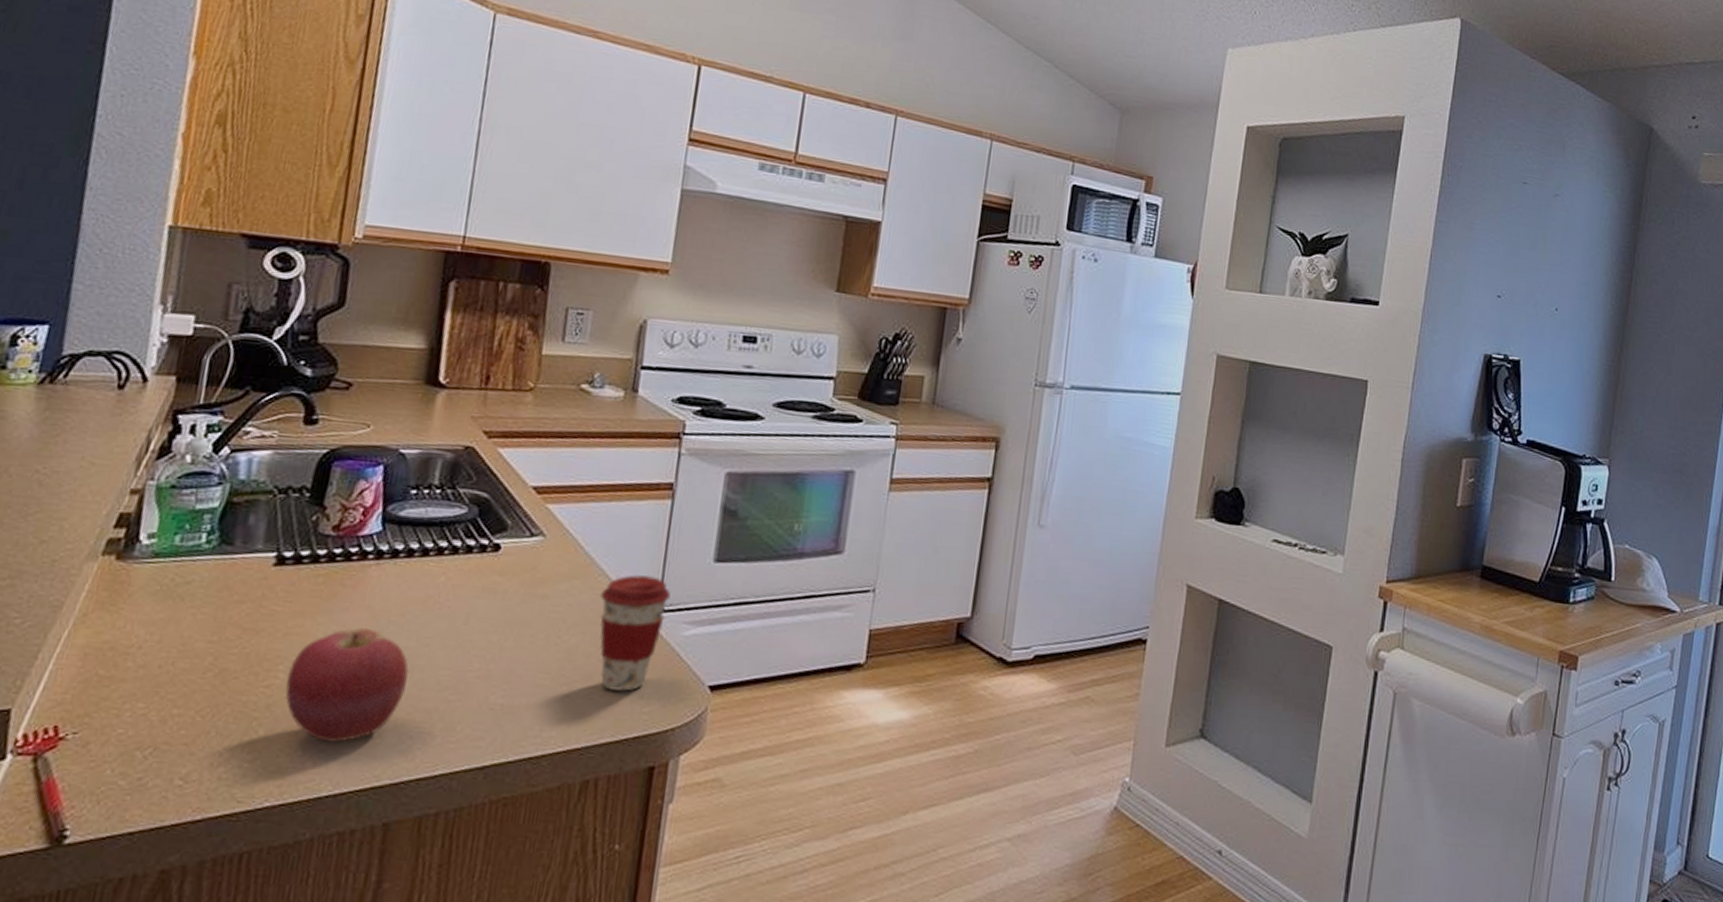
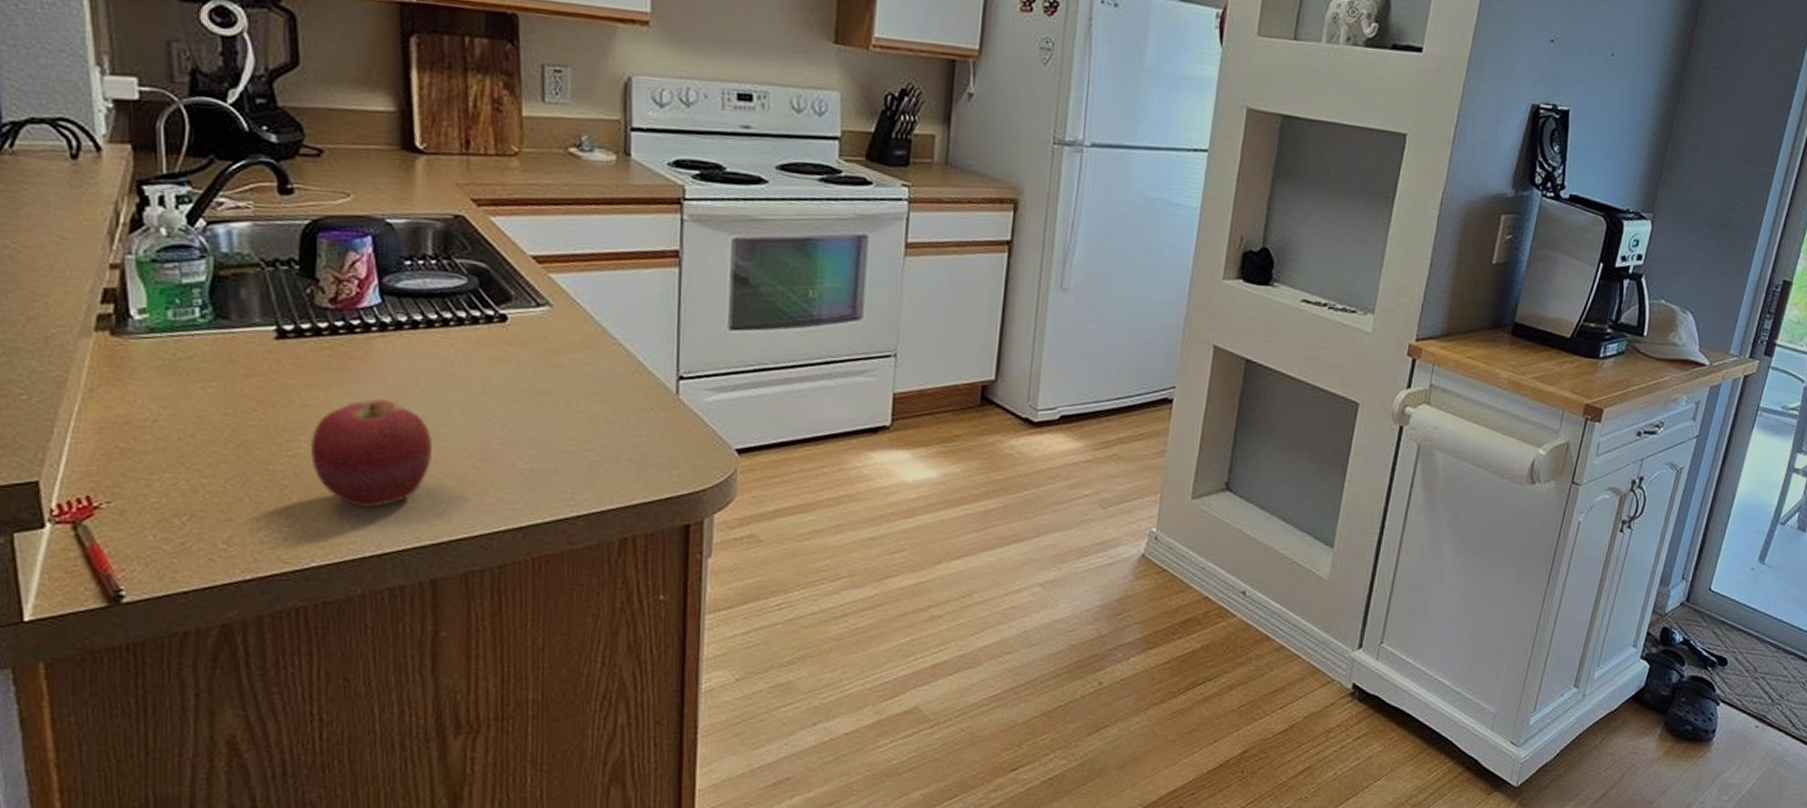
coffee cup: present [600,575,671,691] -> none [616,343,688,456]

